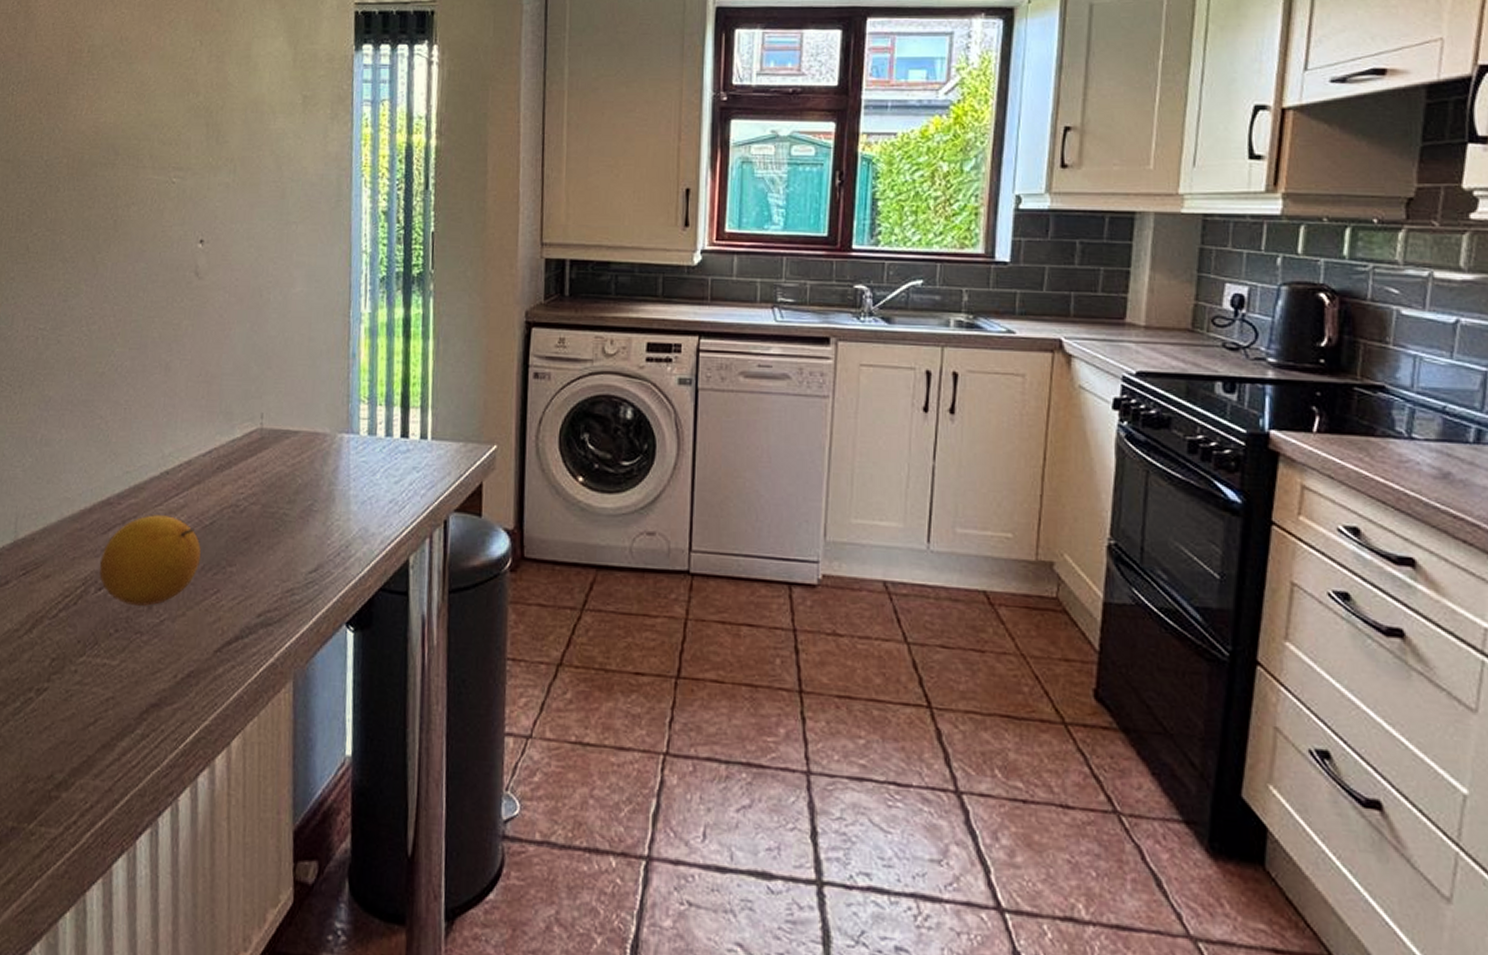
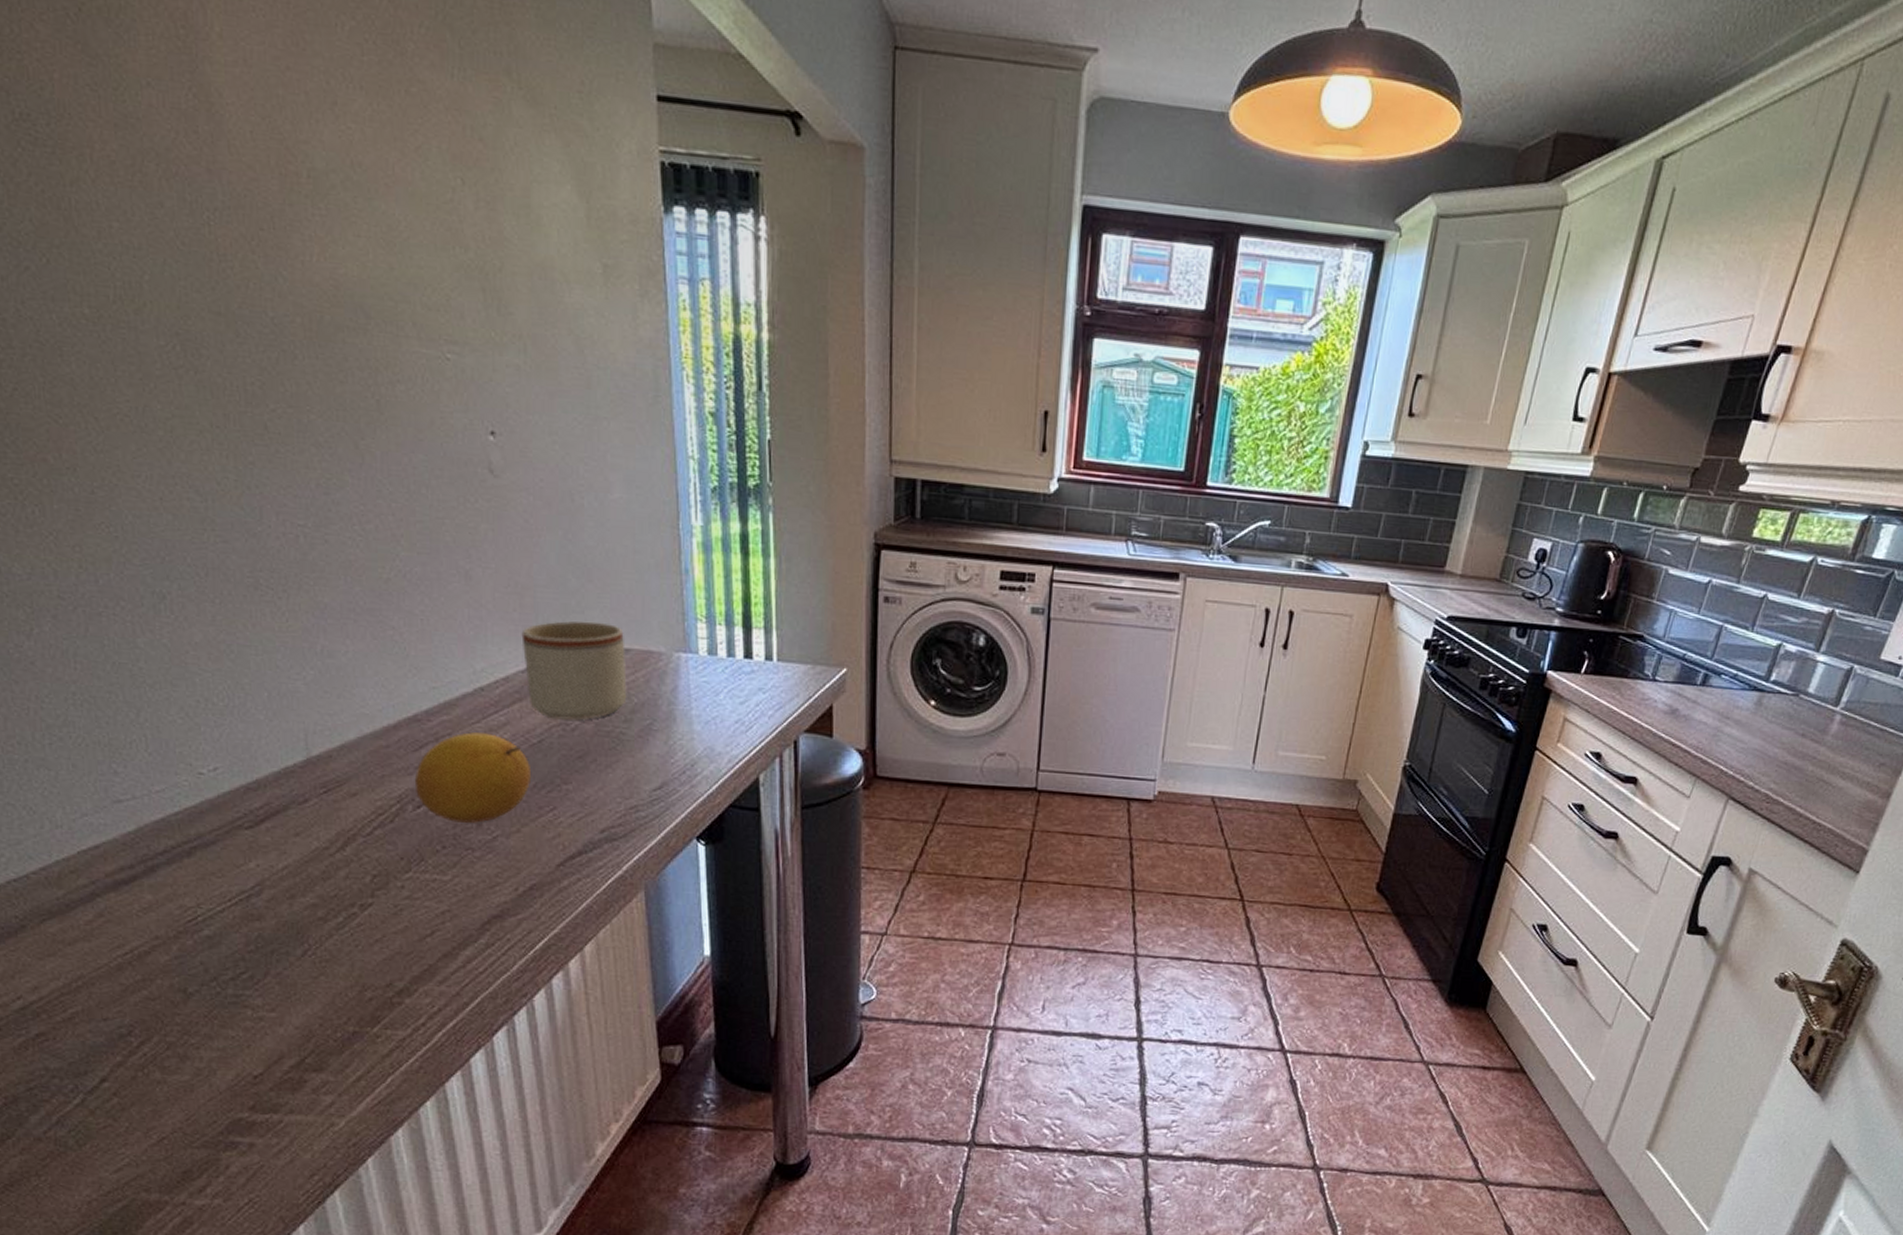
mug: none [205,405,295,502] -> present [521,621,627,720]

